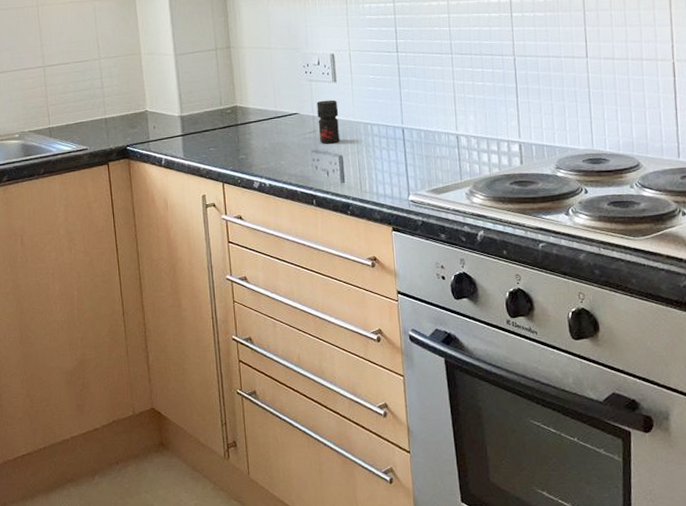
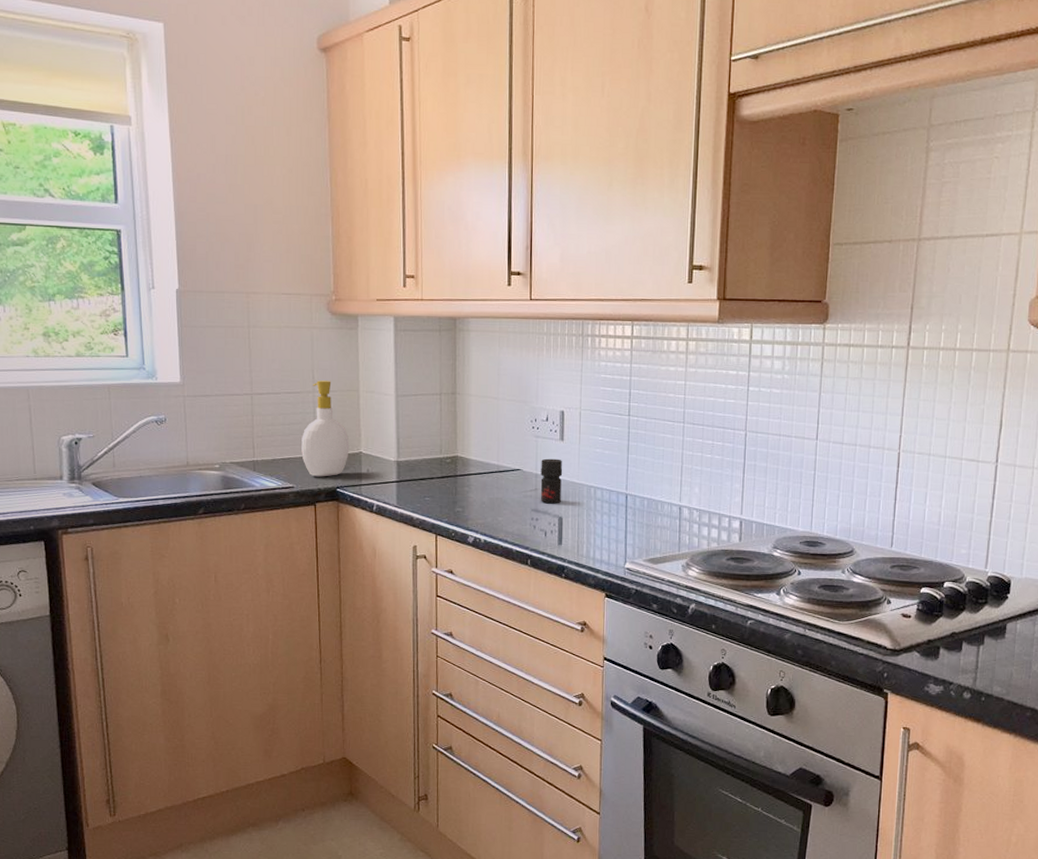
soap bottle: none [91,47,136,138] -> present [301,380,350,477]

